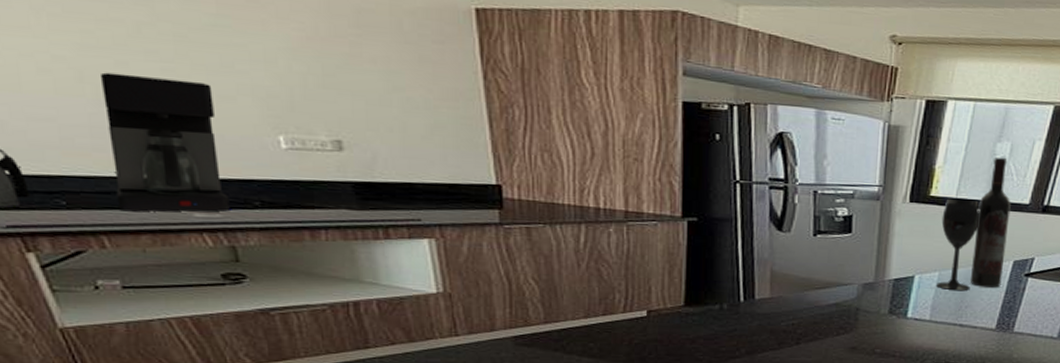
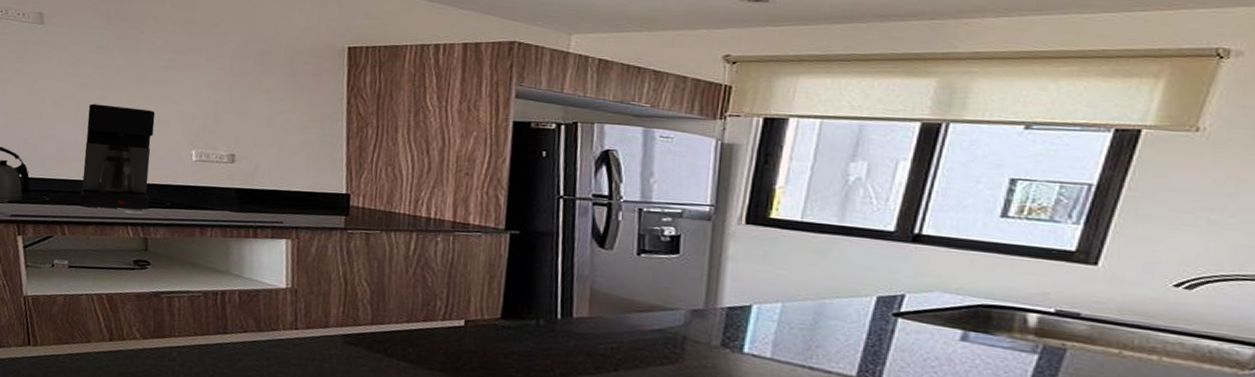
wine glass: present [936,198,980,290] -> none [779,221,832,327]
wine bottle: present [969,156,1011,288] -> none [820,177,871,327]

